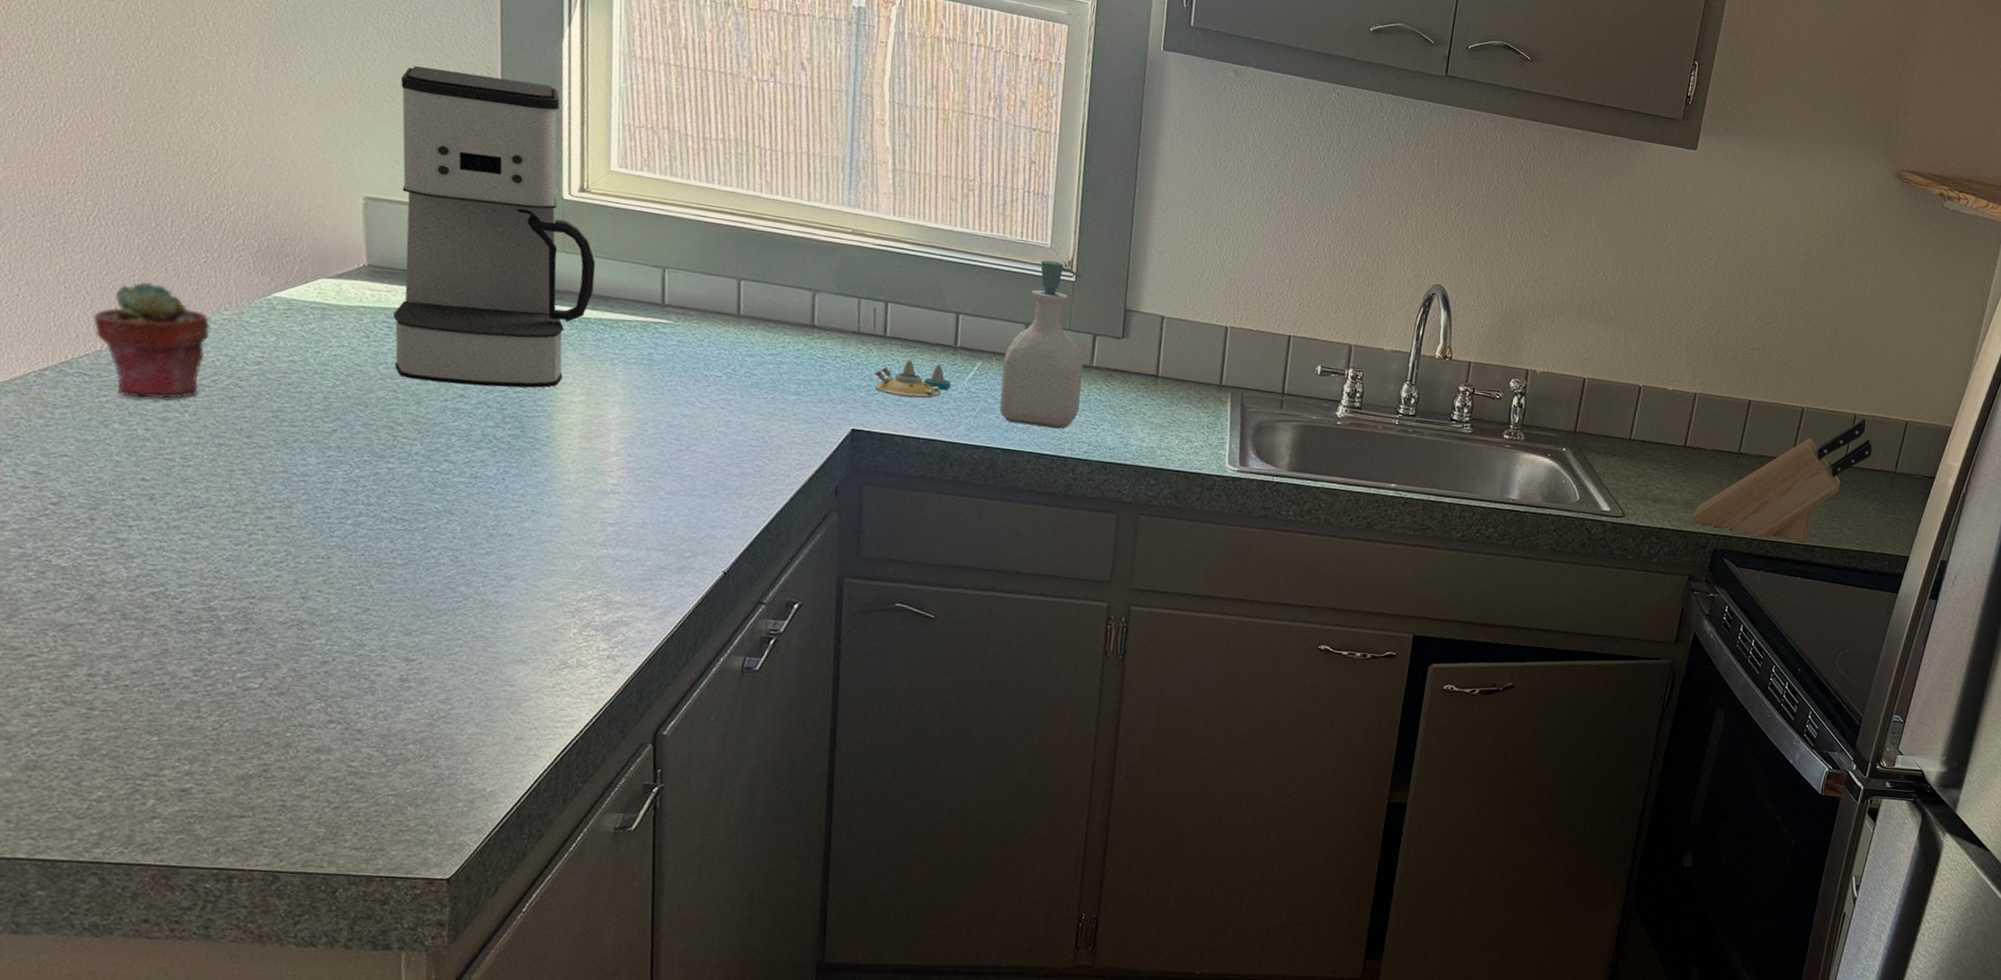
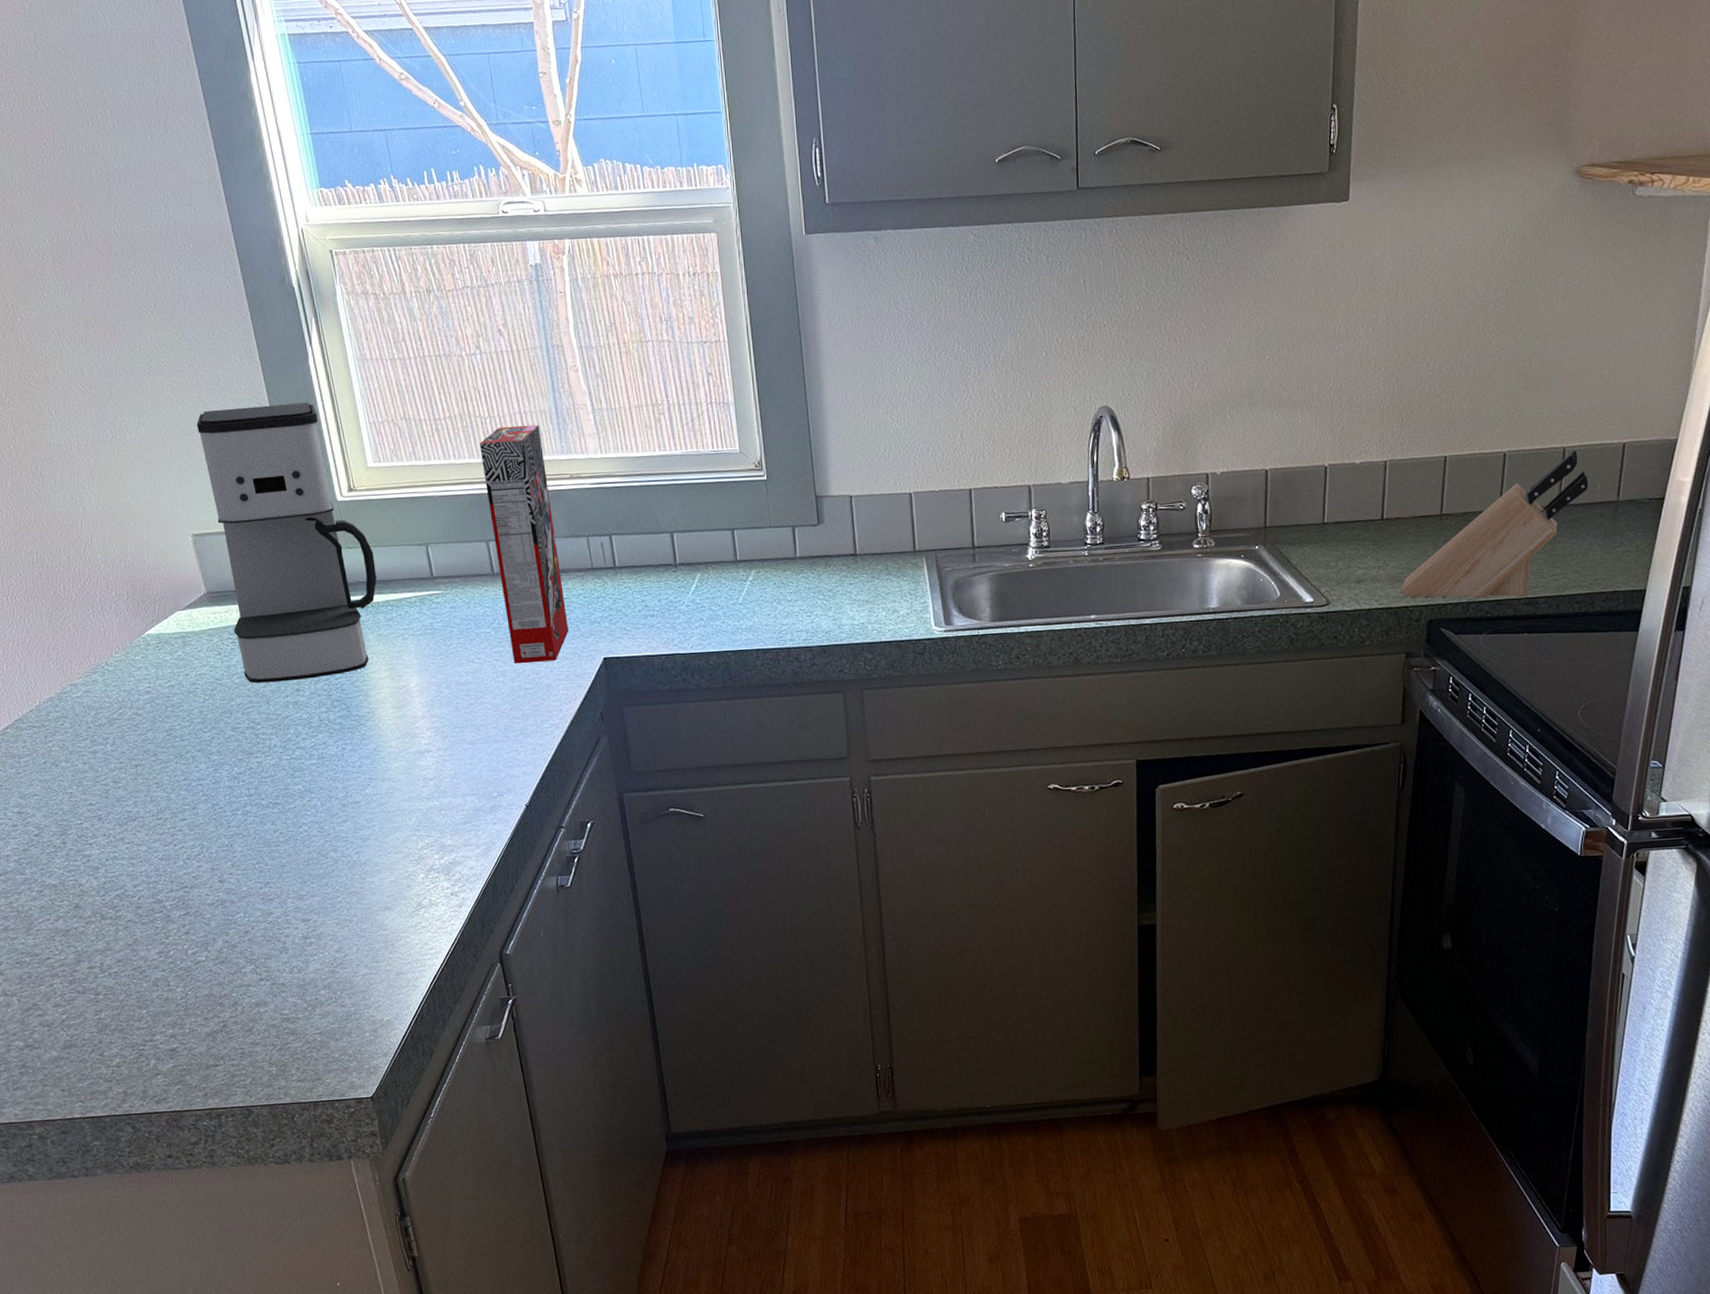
potted succulent: present [93,281,210,399] -> none [28,641,113,740]
cereal box: none [742,163,828,421] -> present [479,424,569,664]
salt and pepper shaker set: present [874,359,951,399] -> none [613,583,679,620]
soap bottle: present [1000,260,1084,429] -> none [718,464,793,625]

